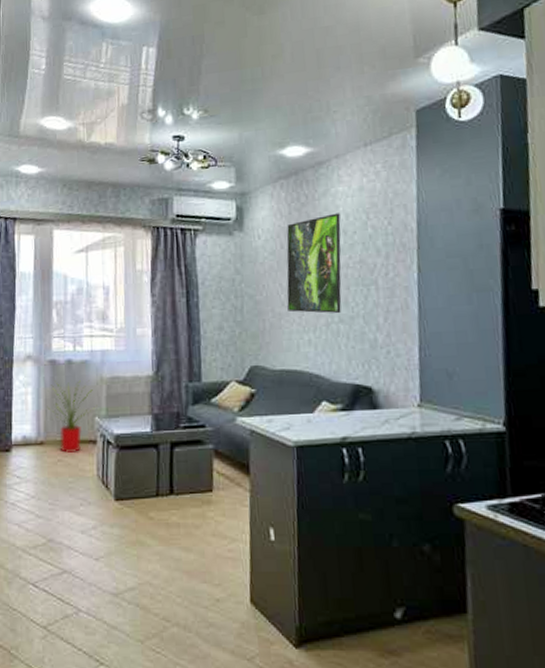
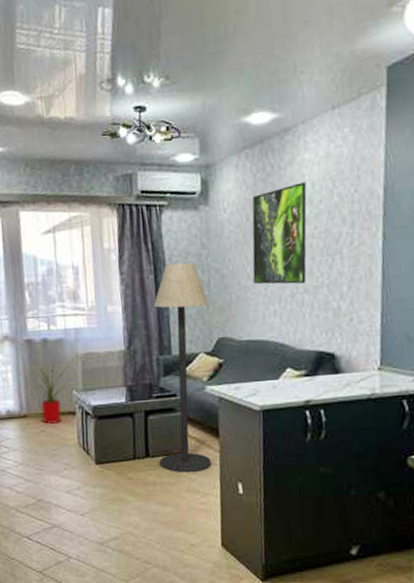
floor lamp: none [184,287,242,514] -> present [153,263,212,473]

